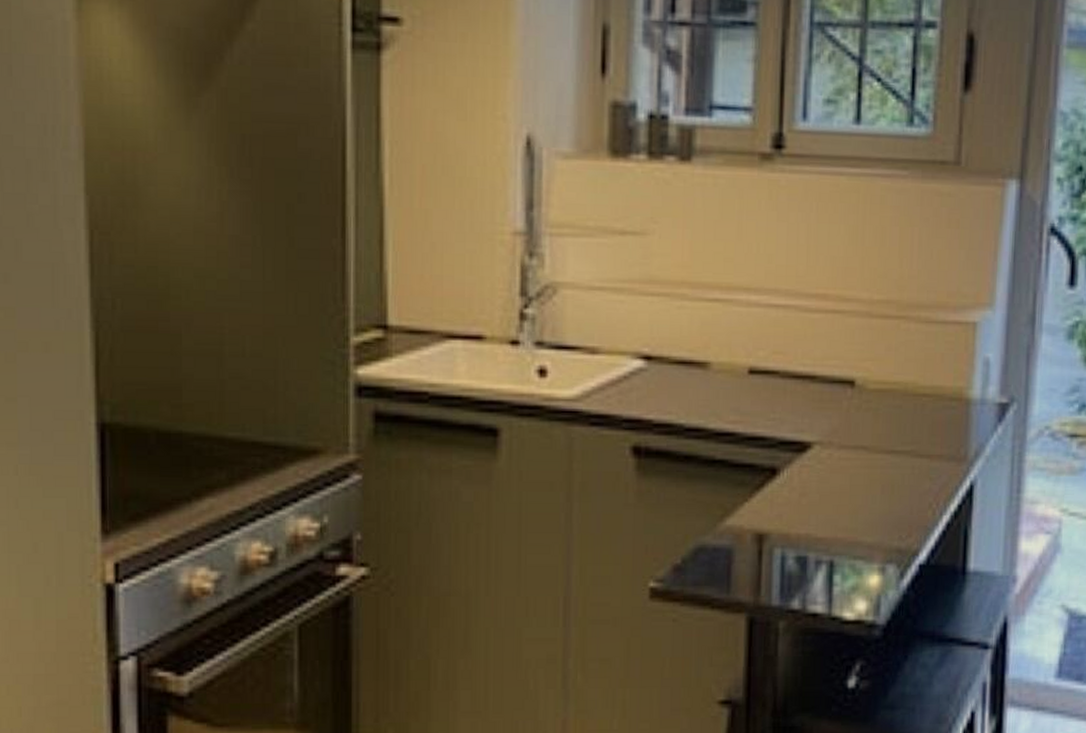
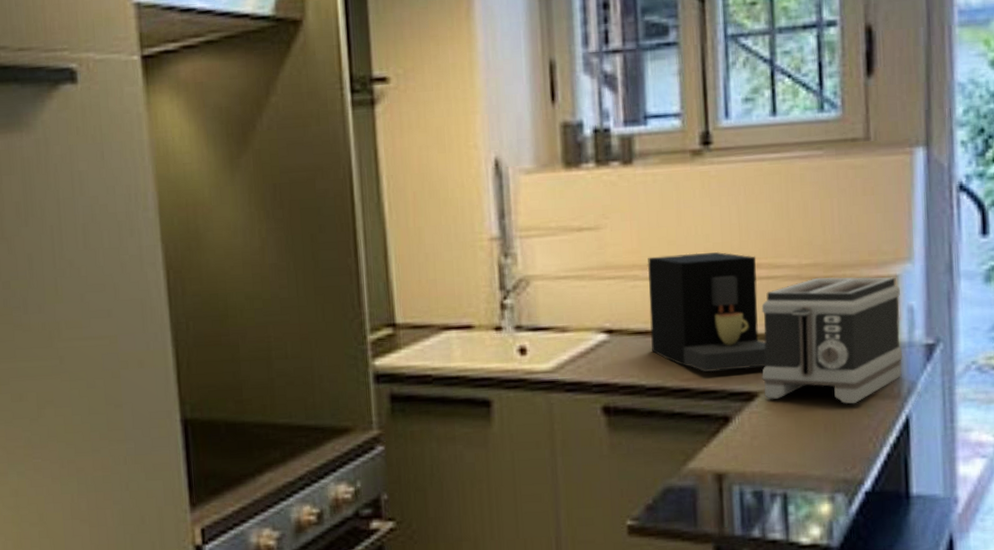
coffee maker: none [695,274,825,416] -> present [647,251,767,373]
toaster: none [817,316,978,465] -> present [761,276,903,404]

